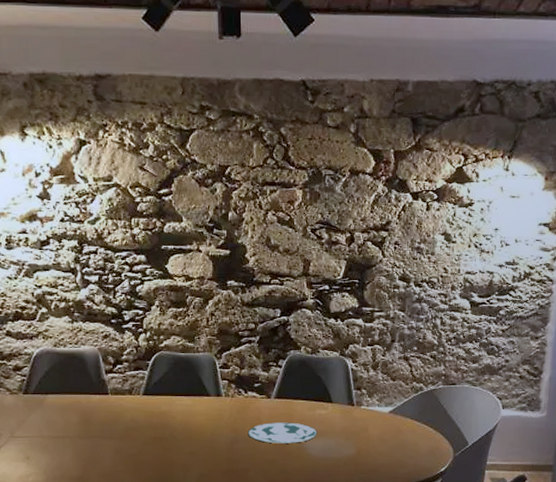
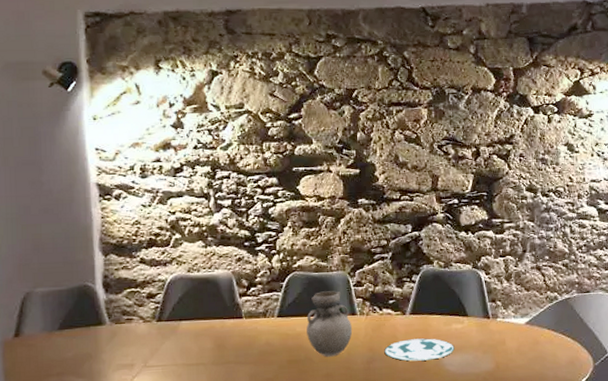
vase: none [172,372,217,436] -> present [306,291,353,357]

